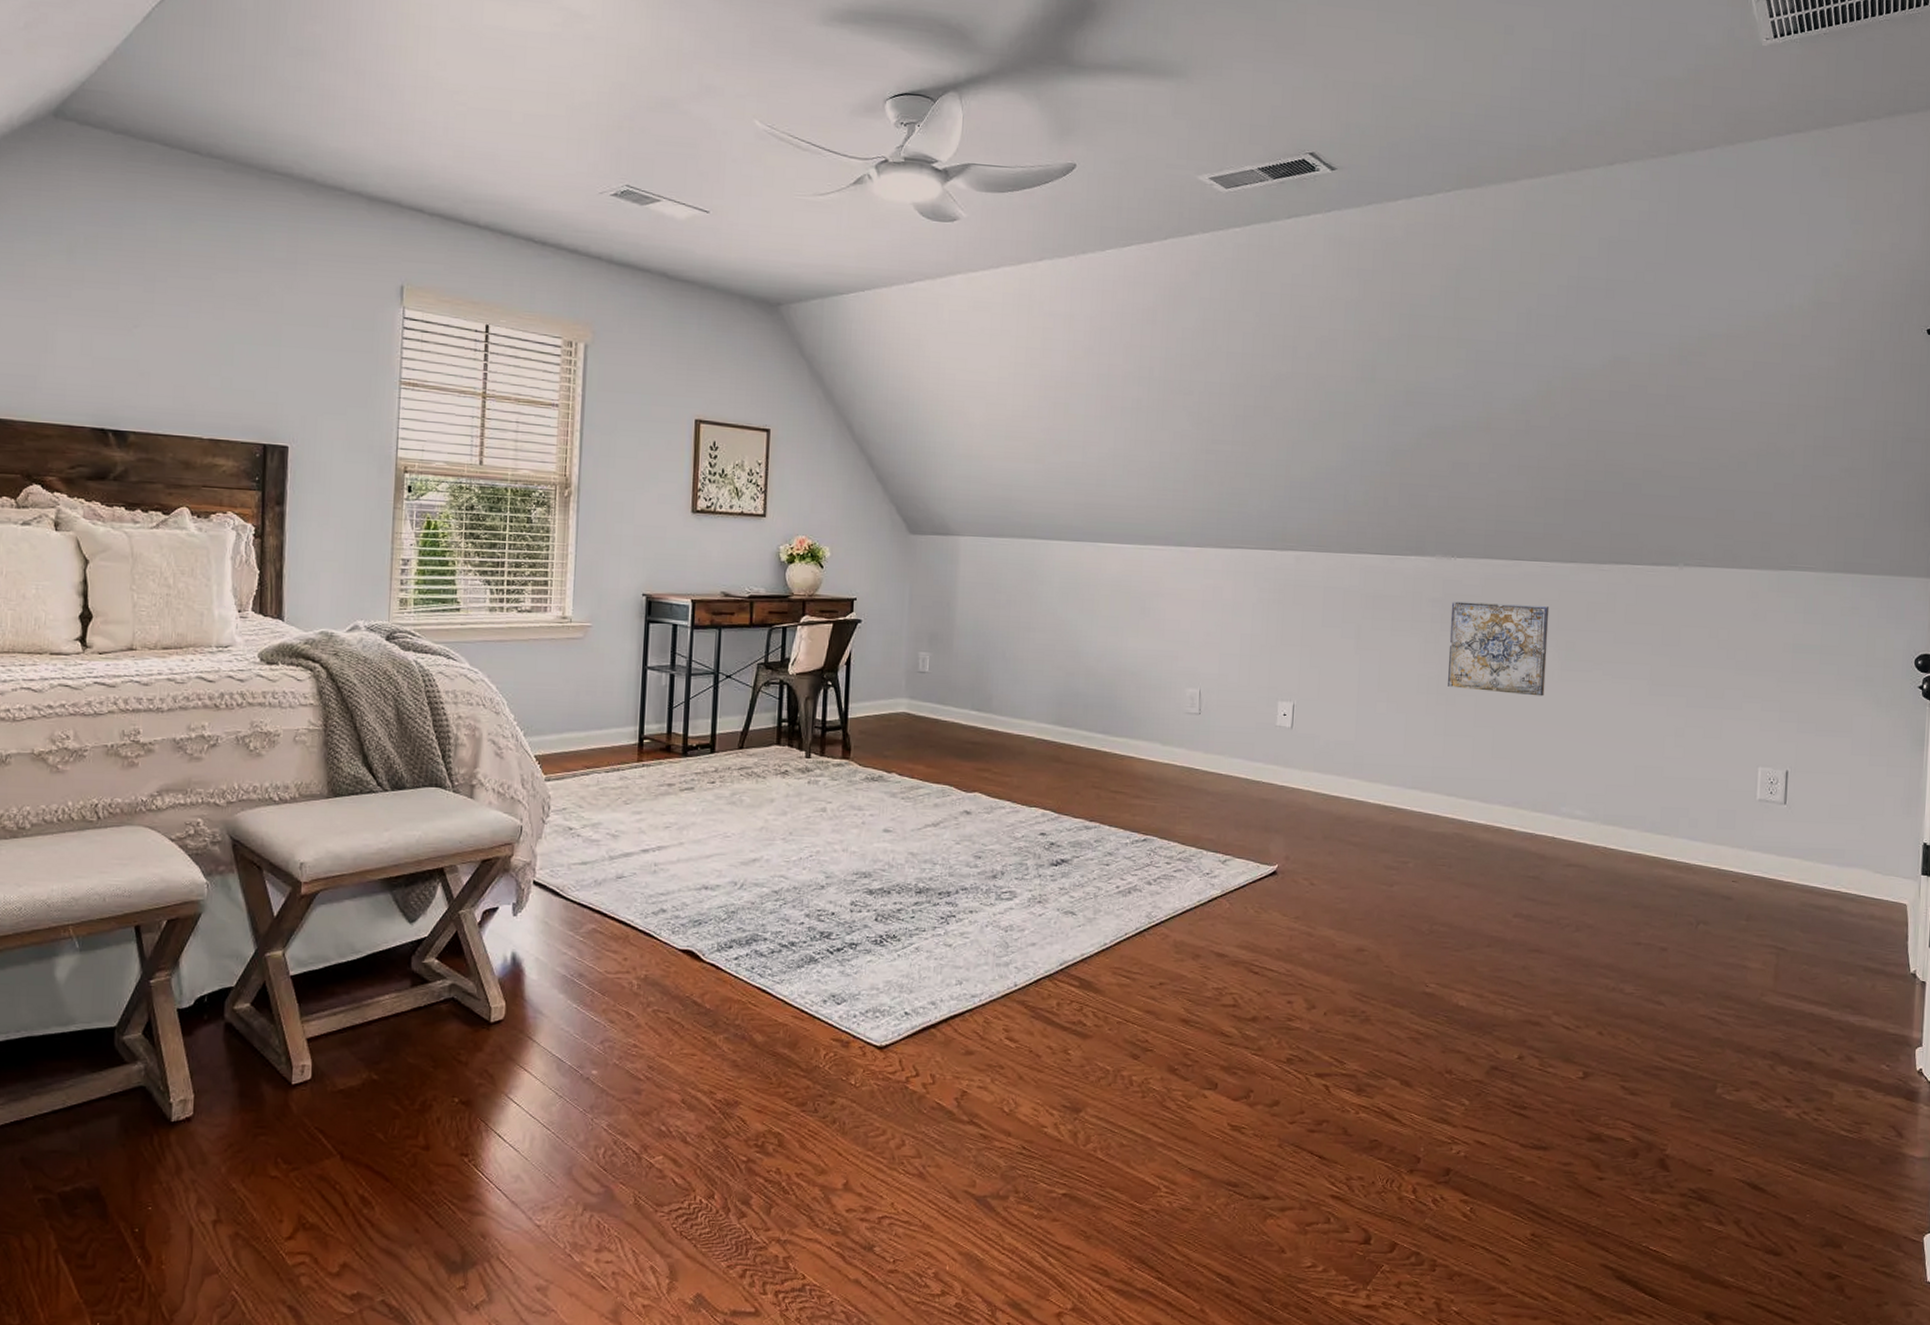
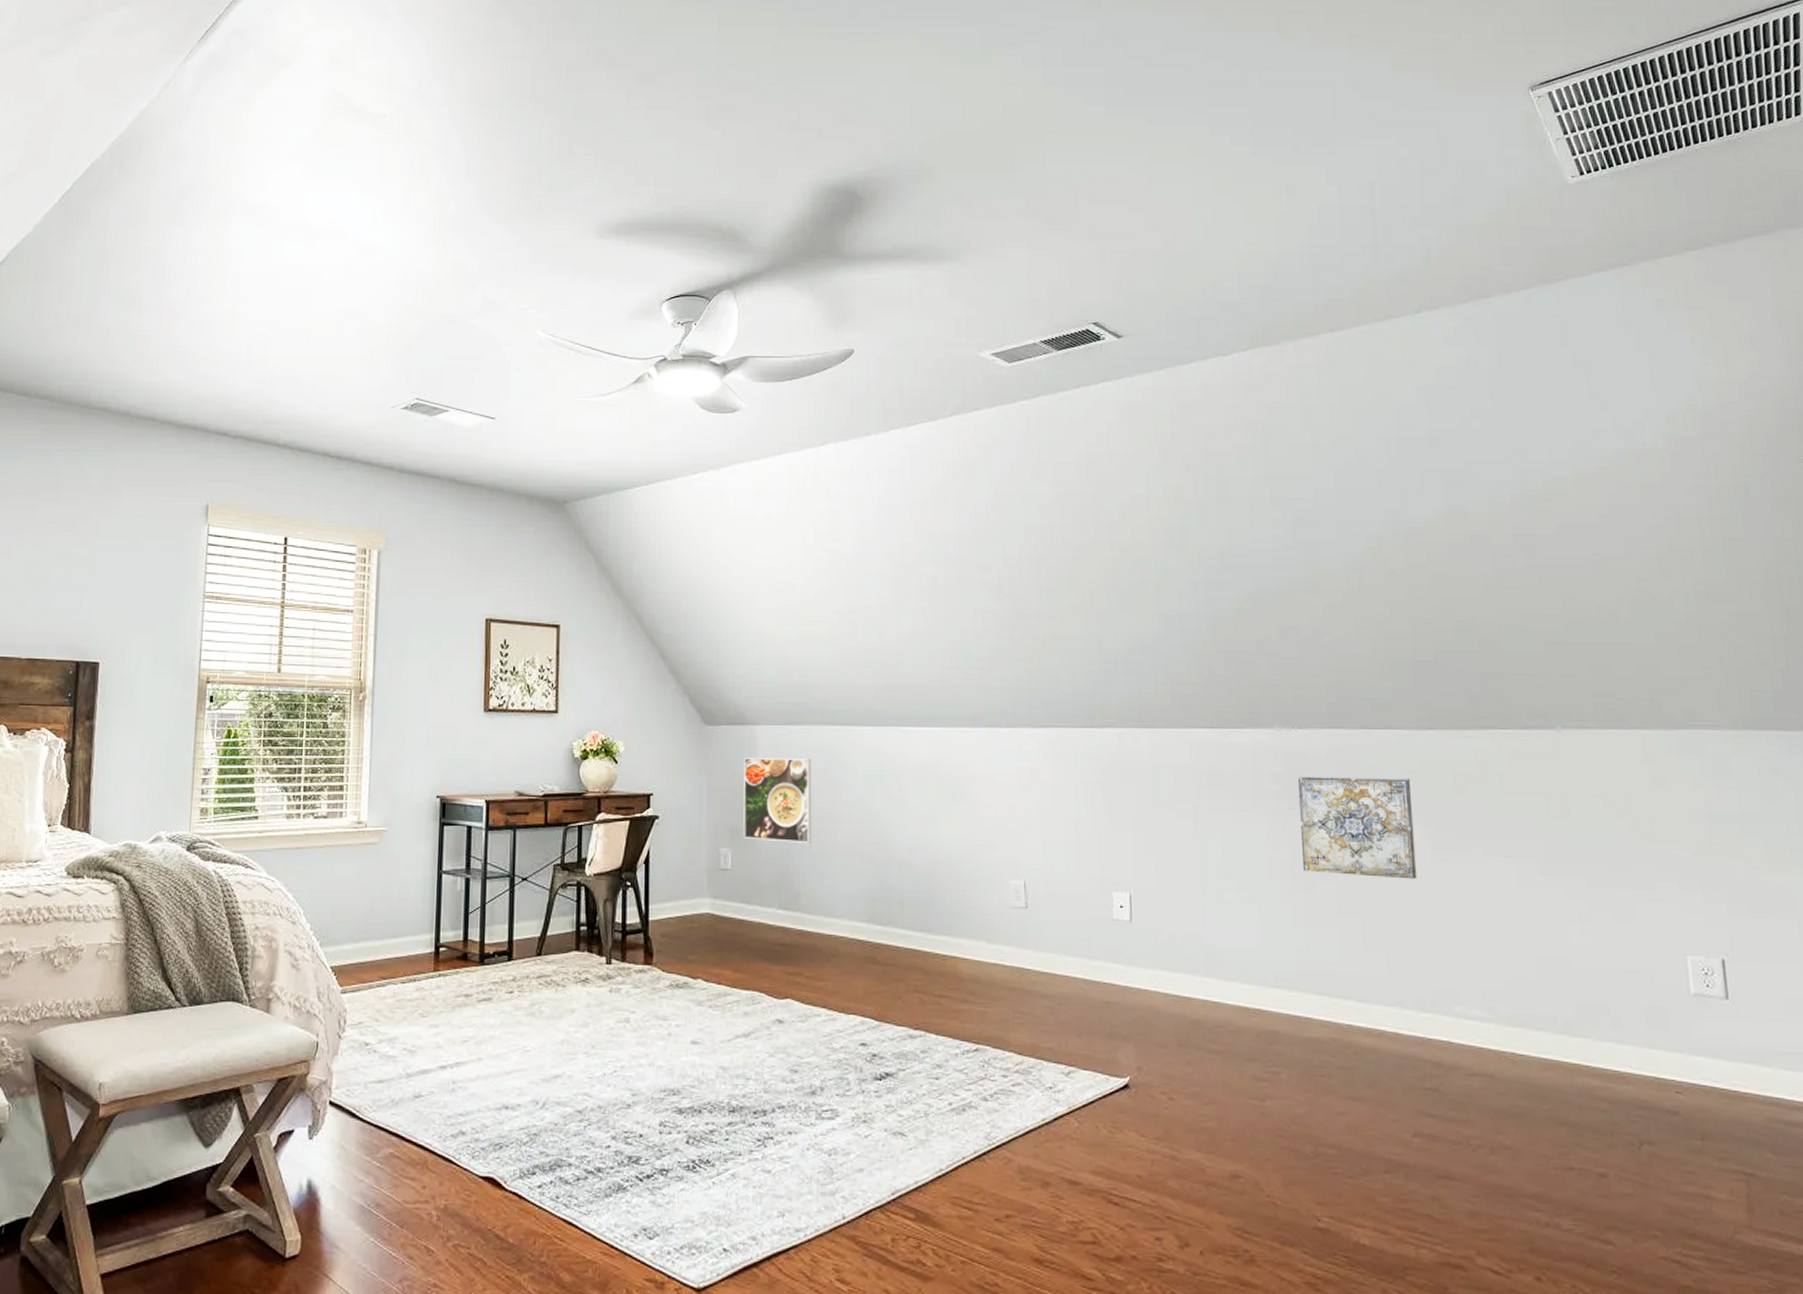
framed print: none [942,567,1010,649] -> present [743,758,813,843]

